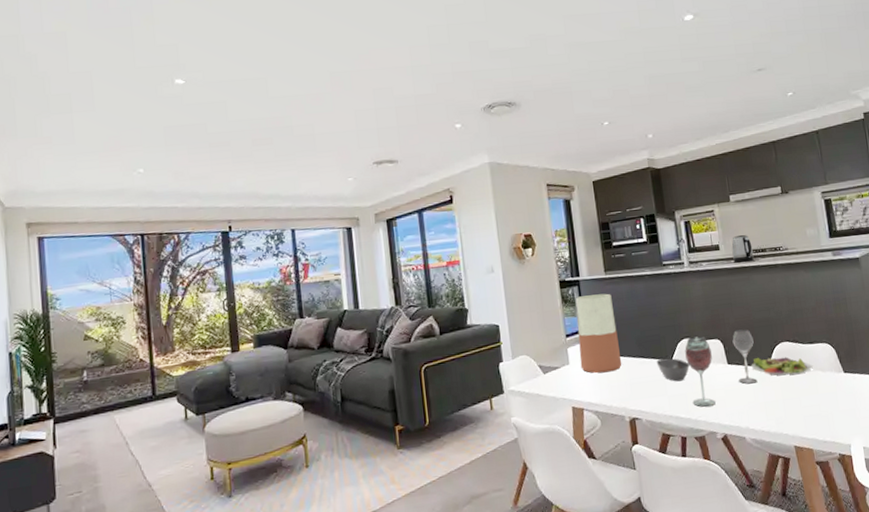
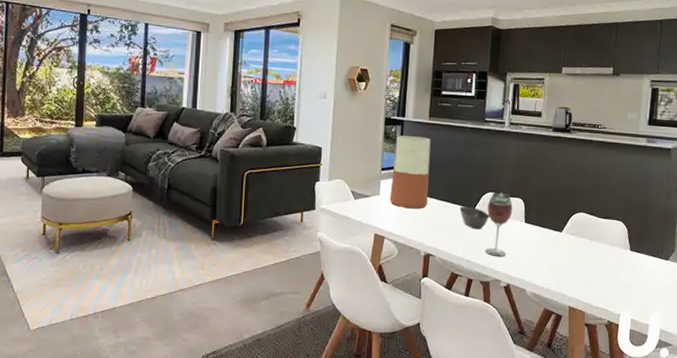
wineglass: present [732,329,758,384] -> none [531,193,554,244]
salad plate: present [751,356,813,376] -> none [546,221,603,244]

